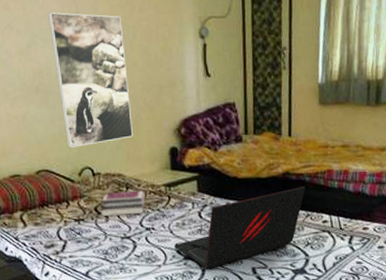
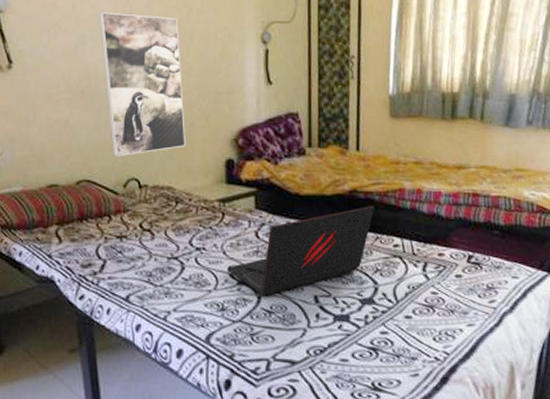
book: present [101,190,145,216] -> none [146,205,196,233]

